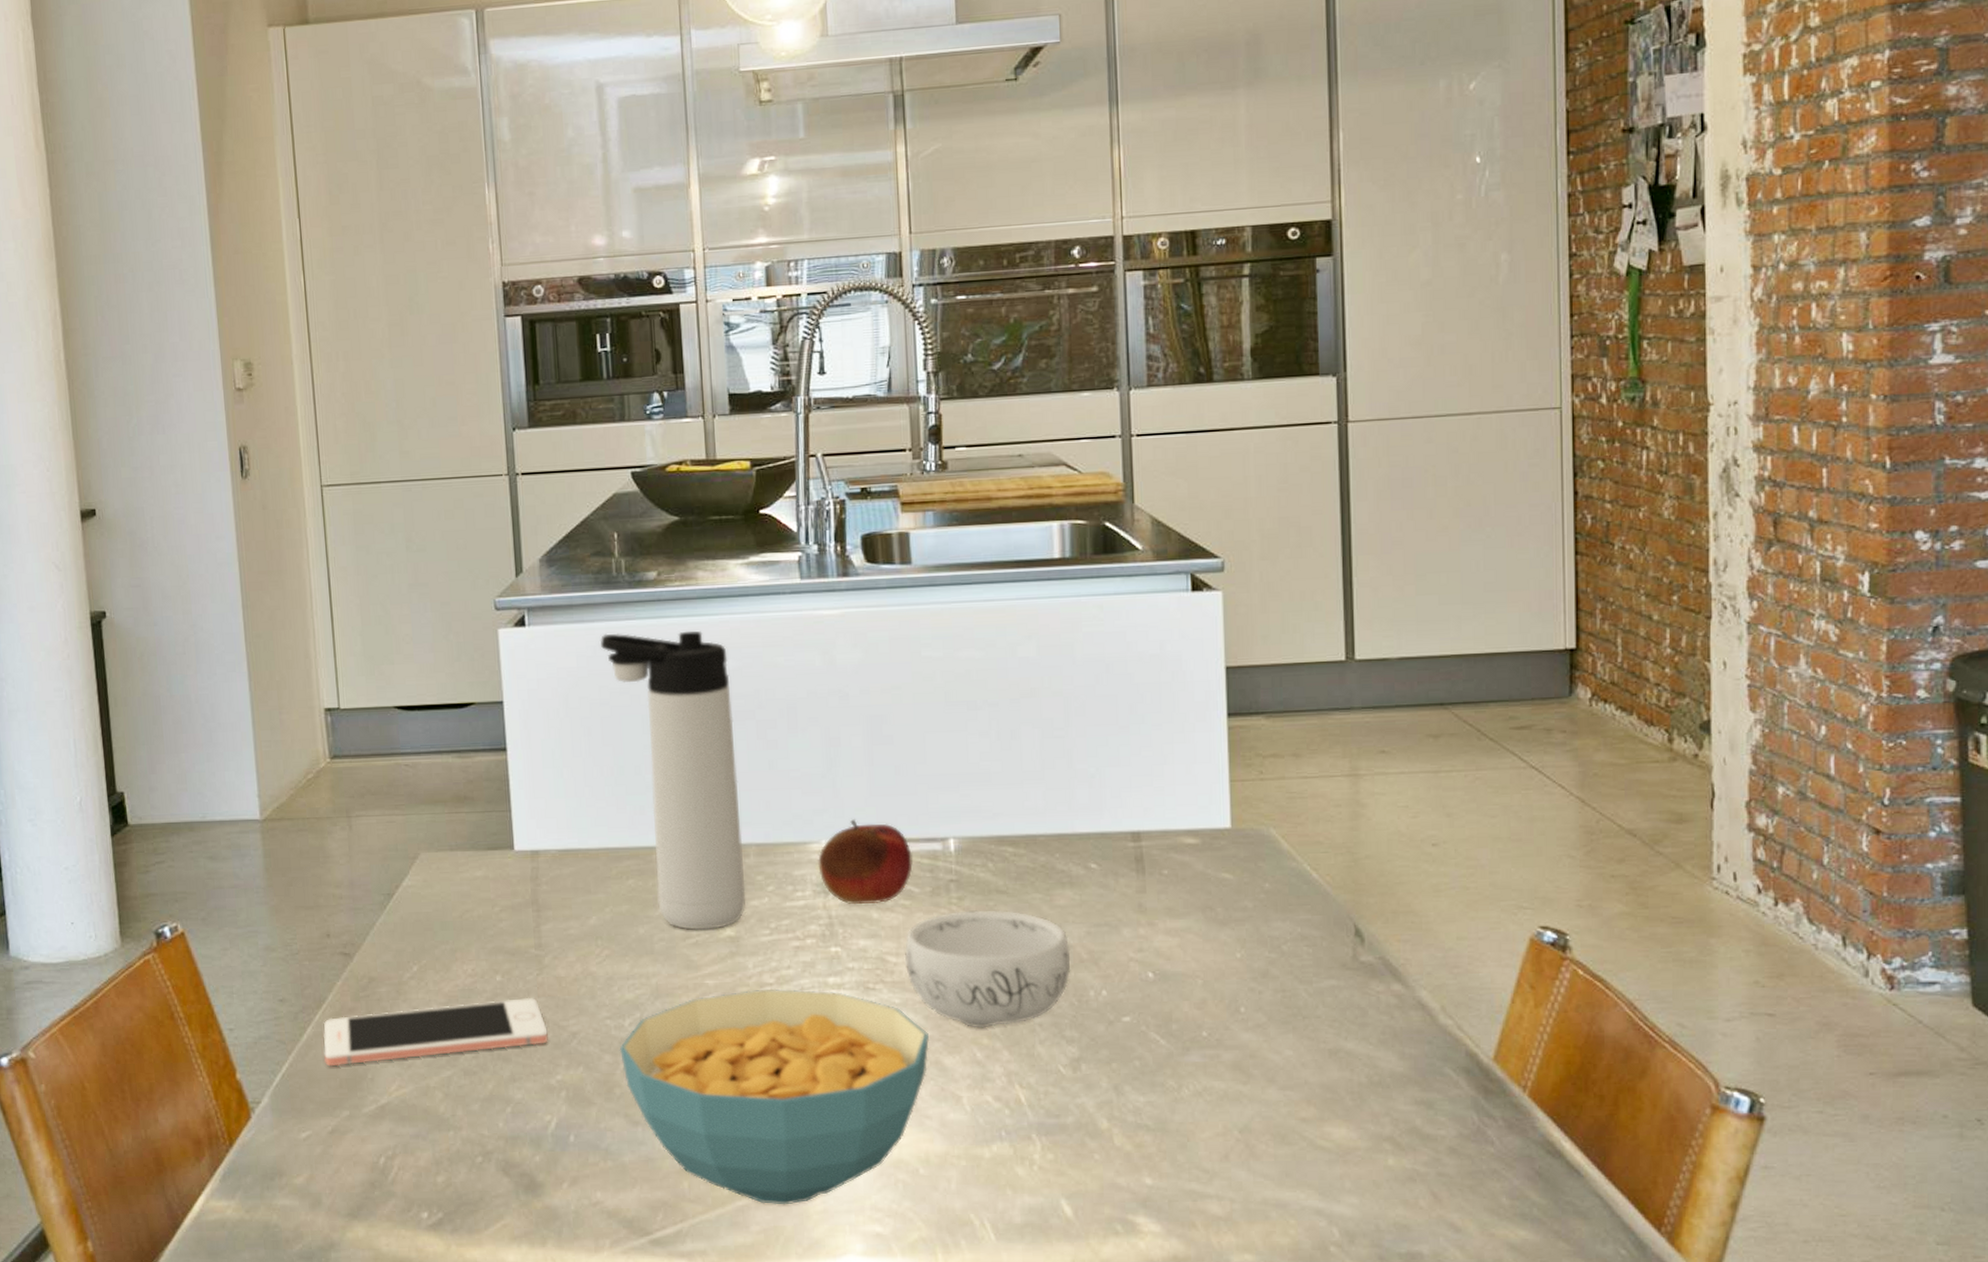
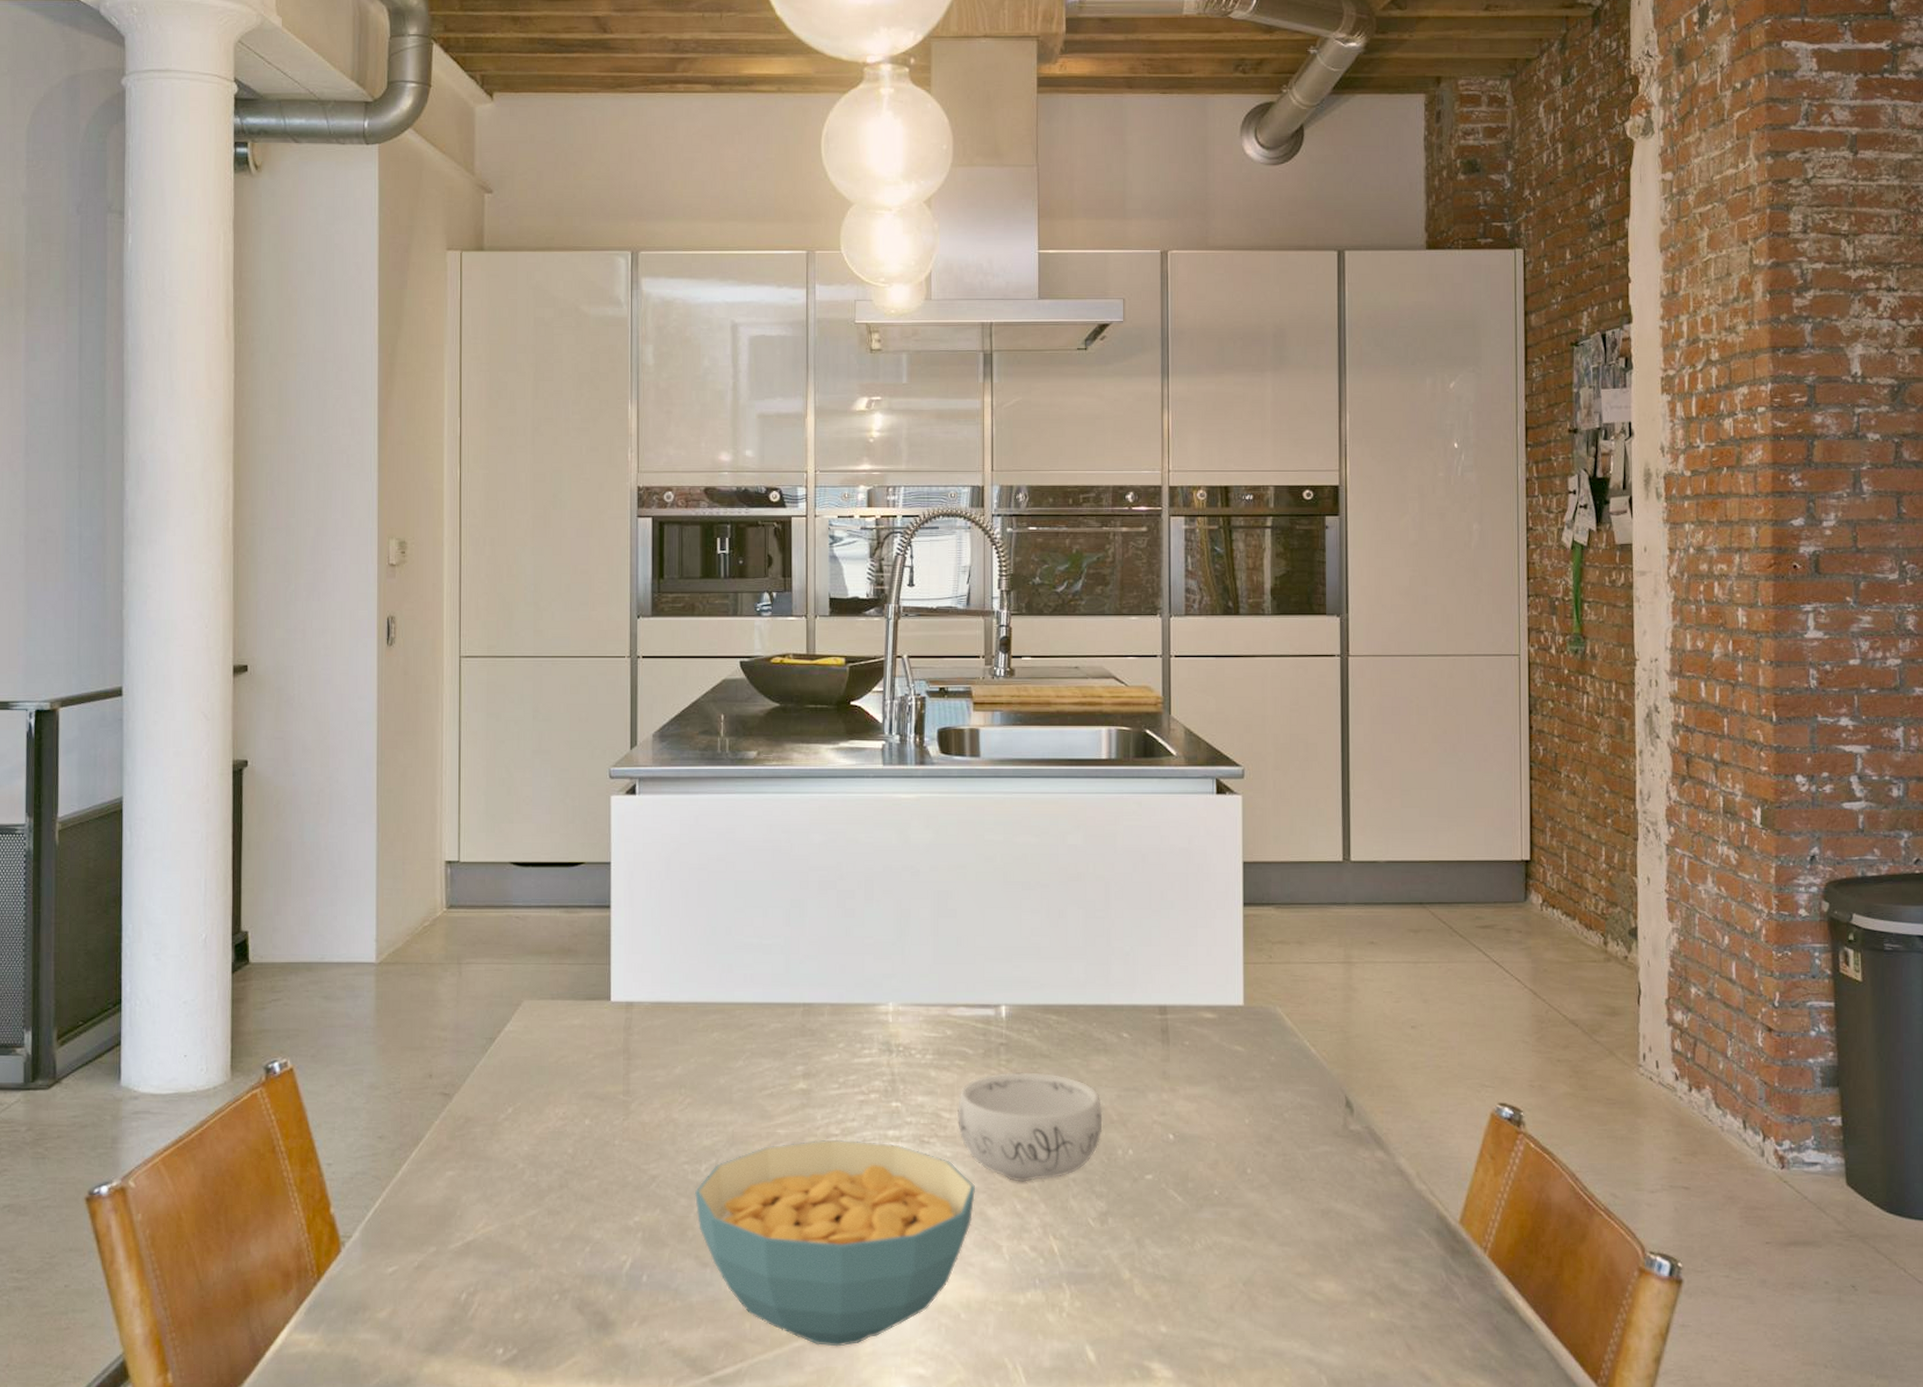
cell phone: present [323,997,548,1067] -> none [417,1141,629,1203]
thermos bottle: present [599,630,747,930] -> none [702,805,819,1082]
fruit: present [818,819,913,905] -> none [885,984,968,1064]

